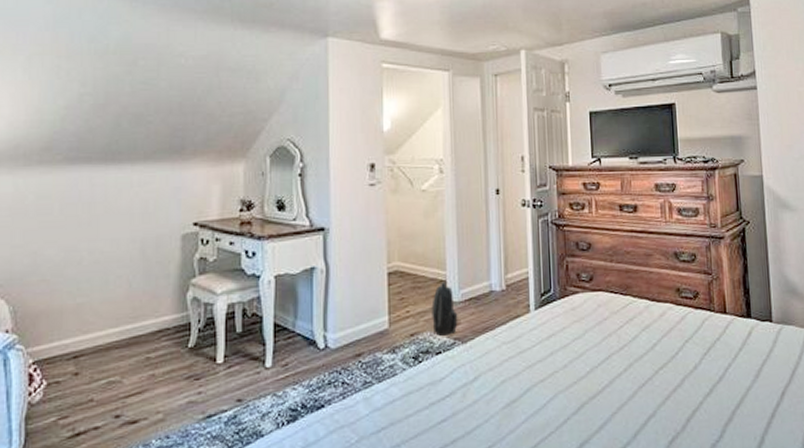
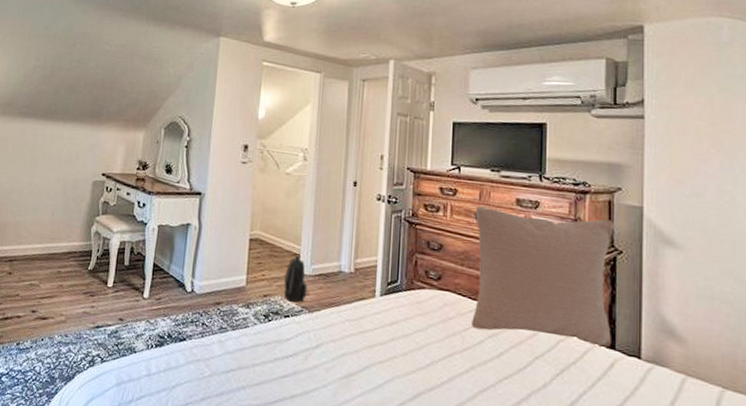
pillow: none [619,192,747,325] -> present [472,206,614,347]

